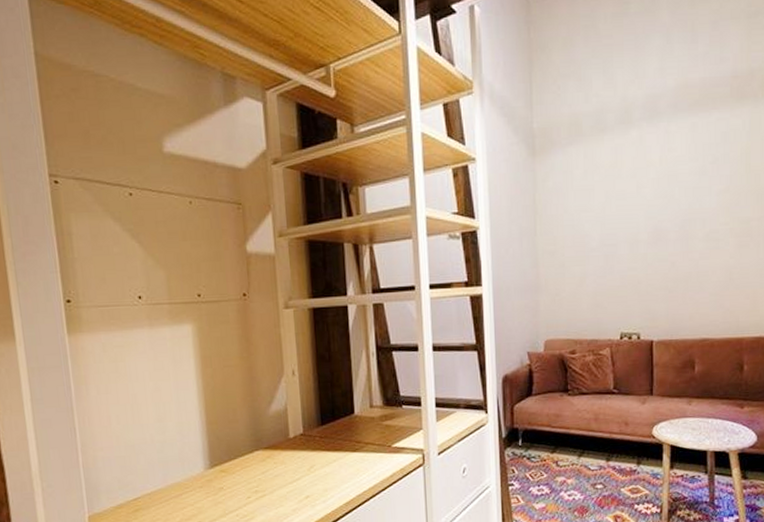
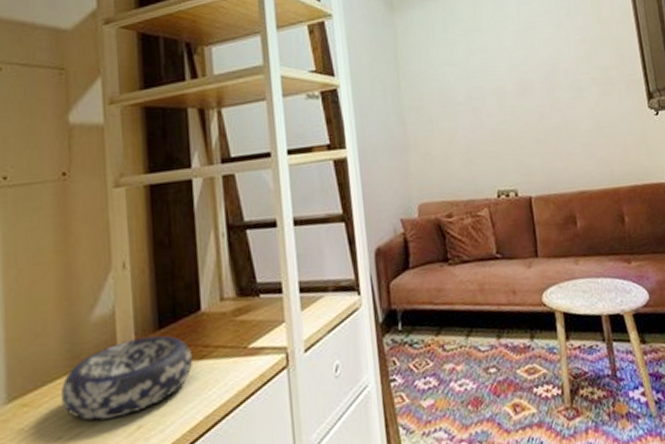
decorative bowl: none [249,430,348,488] -> present [61,335,193,421]

